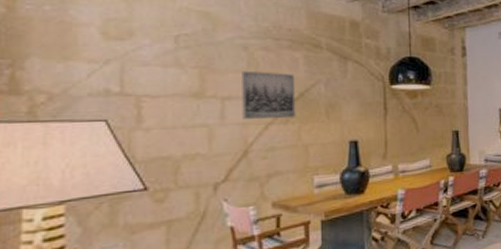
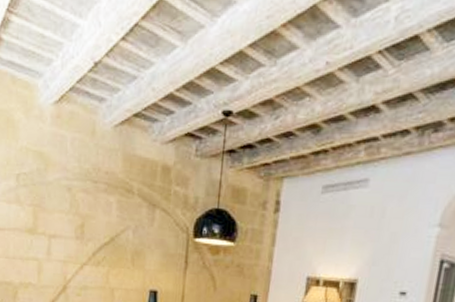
wall art: present [242,70,296,120] -> none [63,211,108,262]

